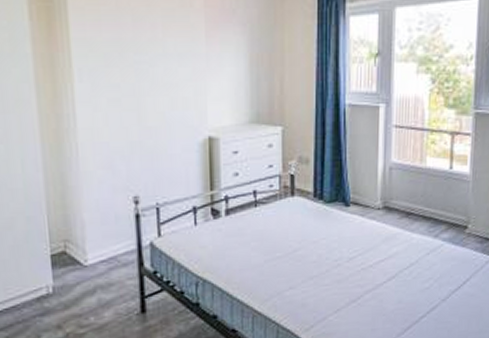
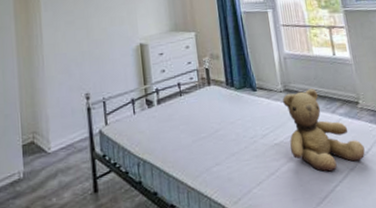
teddy bear: none [378,207,462,302] -> present [283,88,365,172]

